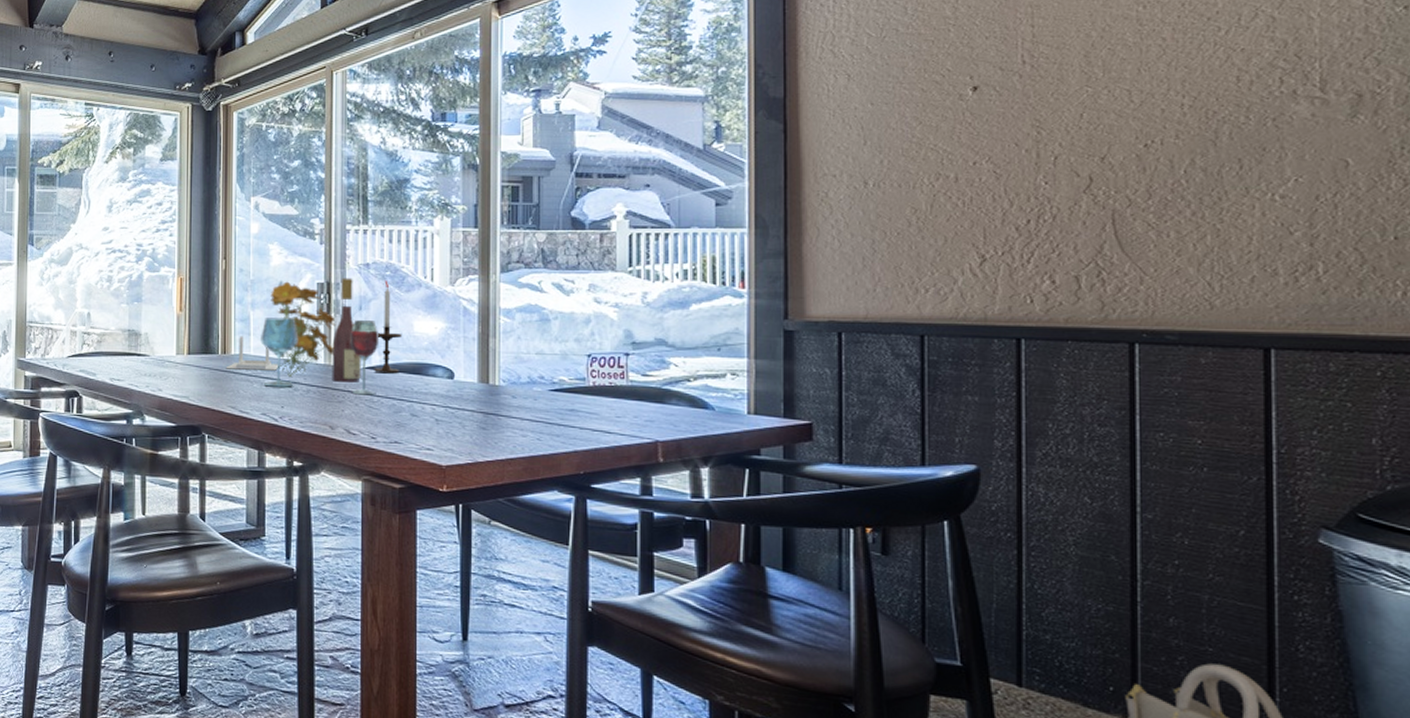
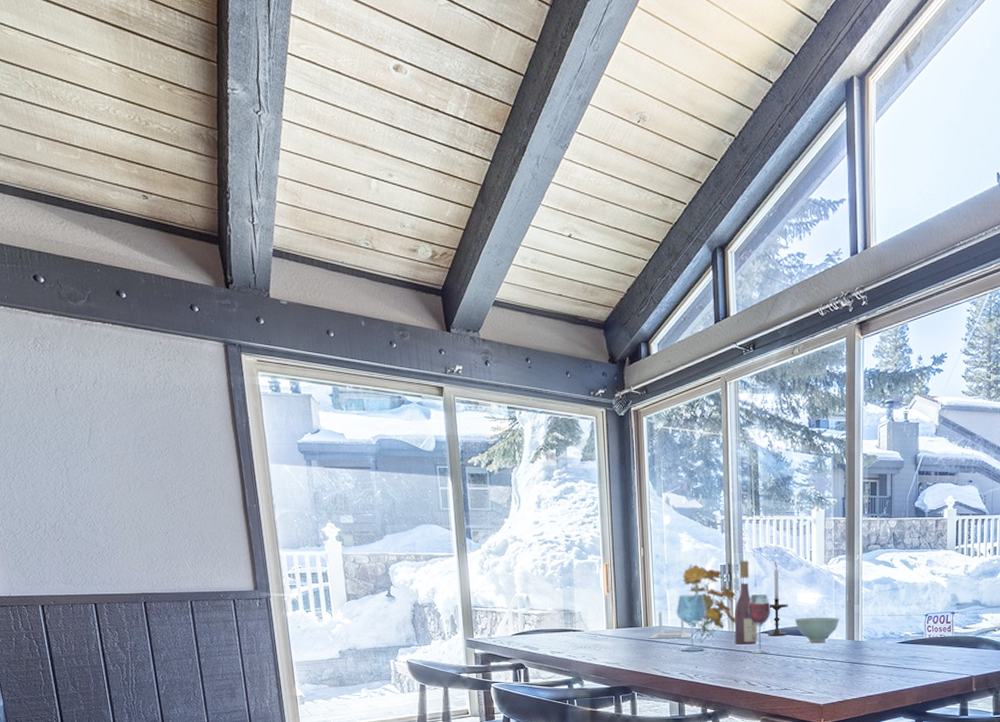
bowl: none [410,351,471,384] -> present [794,617,841,642]

